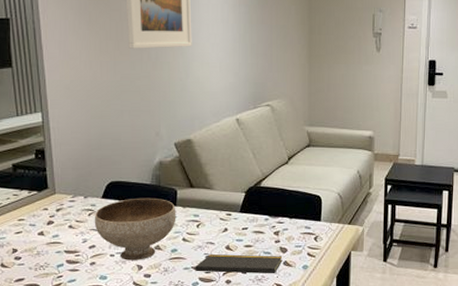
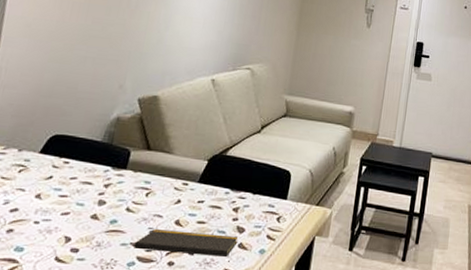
bowl: present [94,198,176,260] -> none [23,156,125,231]

